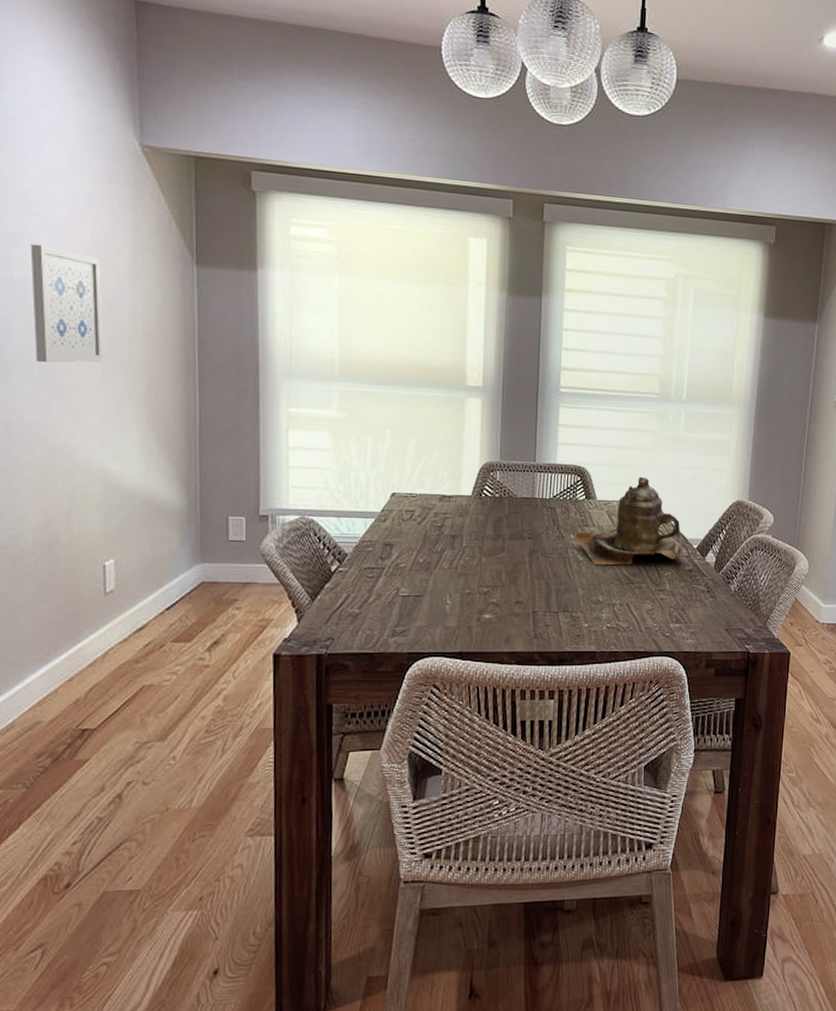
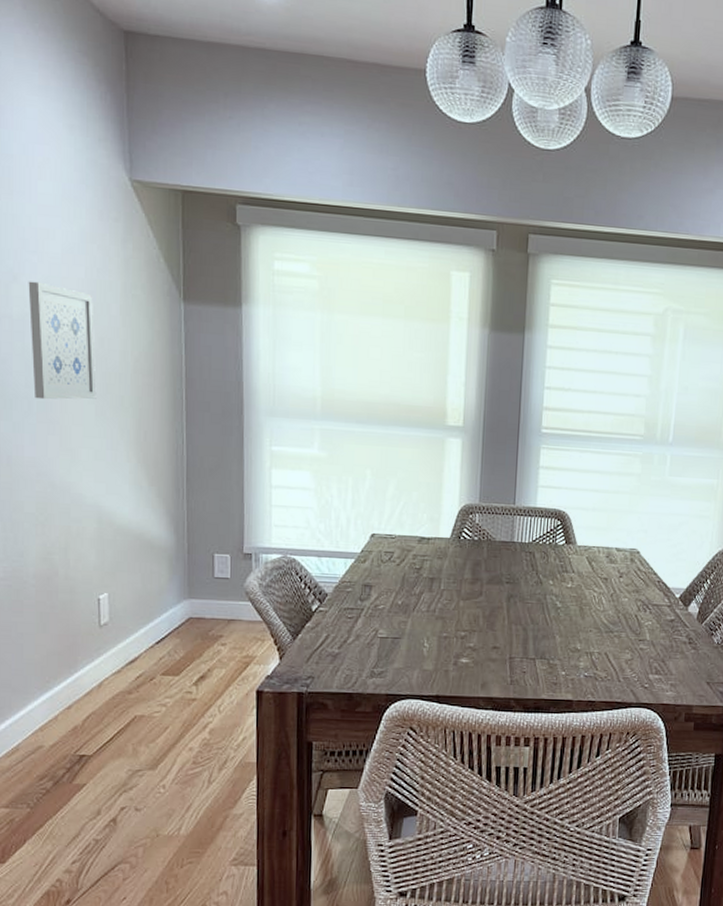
teapot: present [575,476,685,566] -> none [554,522,667,613]

